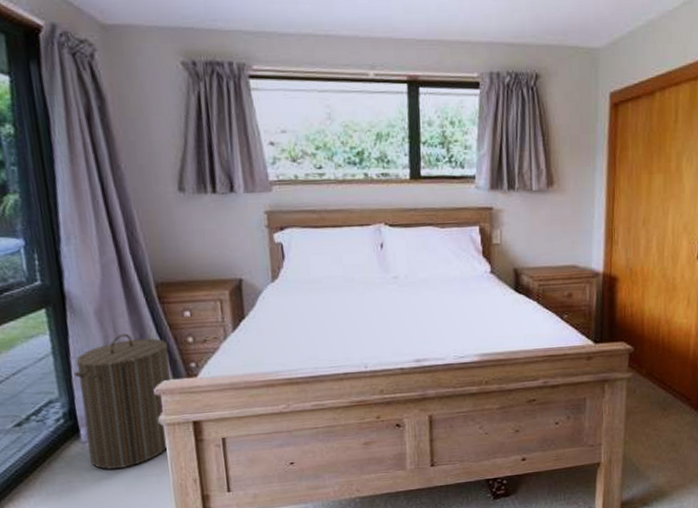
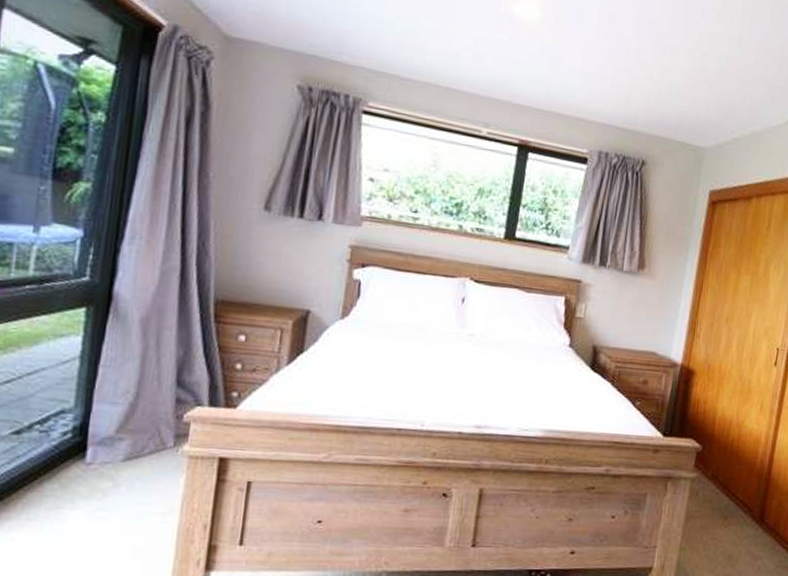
laundry hamper: present [73,333,171,470] -> none [90,348,212,500]

